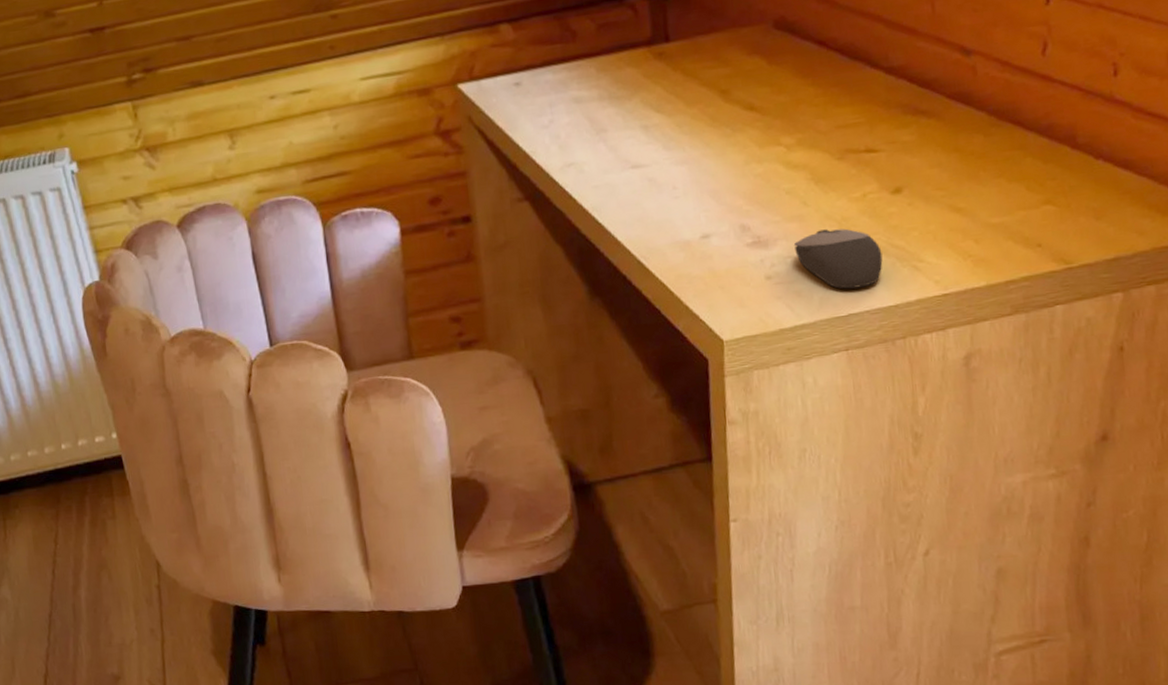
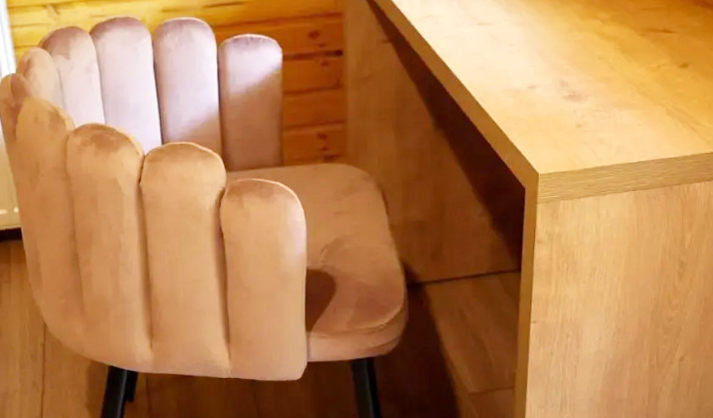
computer mouse: present [793,228,883,289] -> none [600,91,668,141]

